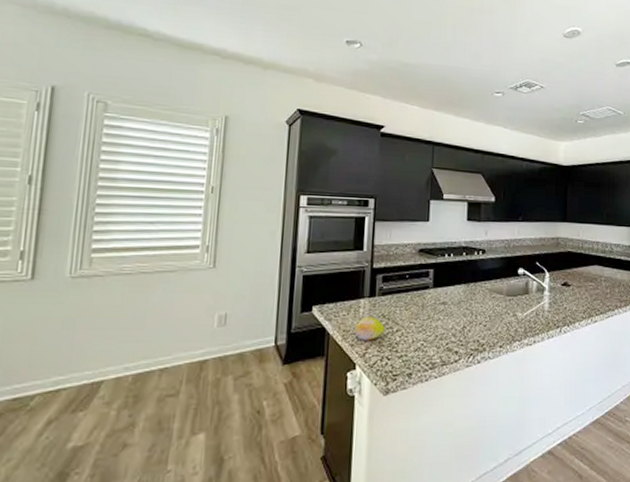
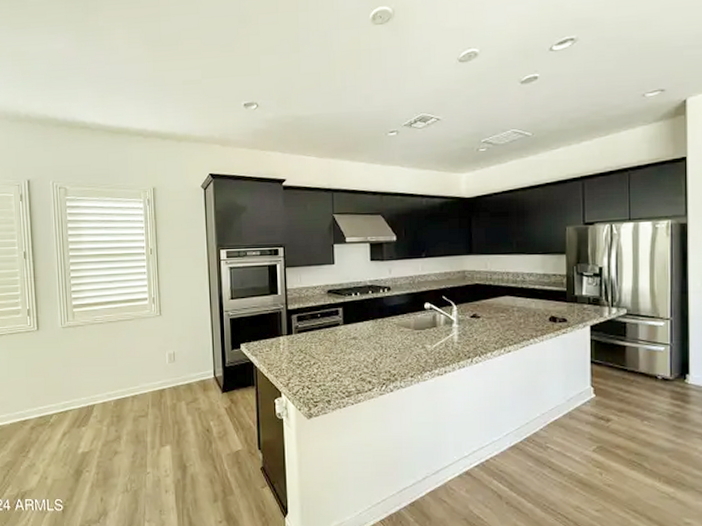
fruit: present [355,316,385,341] -> none [278,351,304,372]

